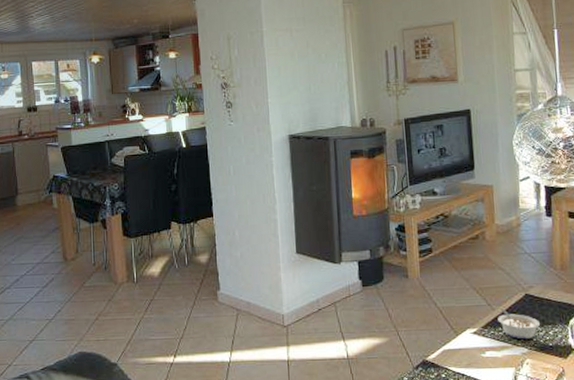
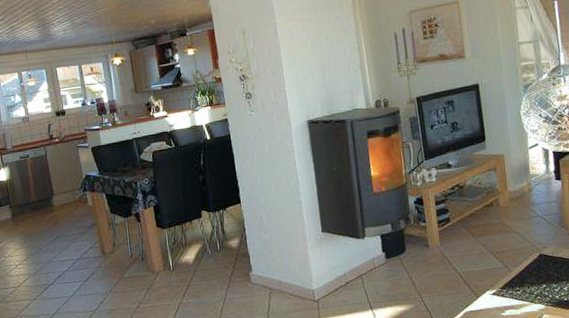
legume: present [498,309,541,340] -> none [515,270,556,297]

